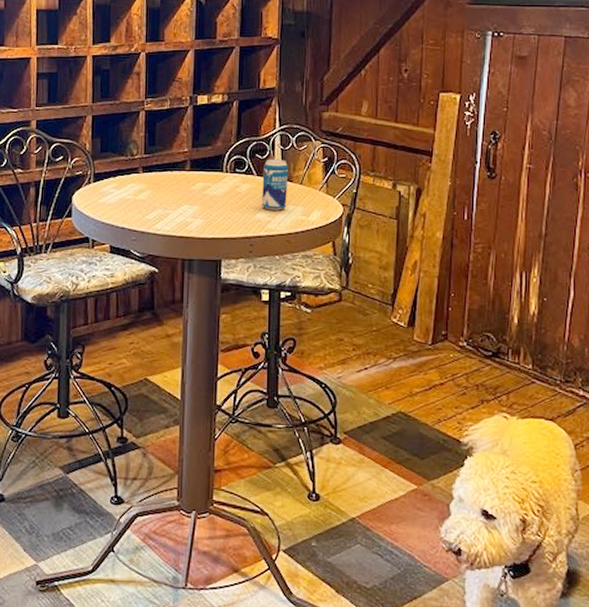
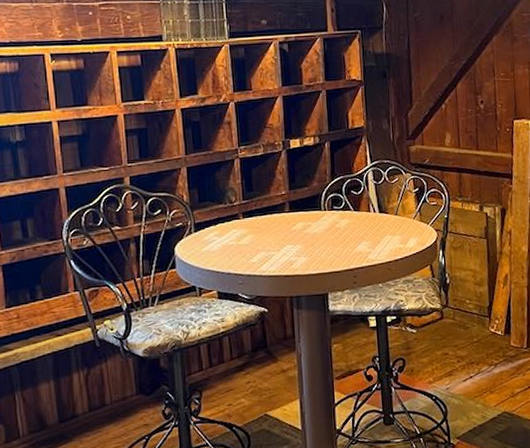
beverage can: present [262,159,289,210] -> none [359,193,385,242]

